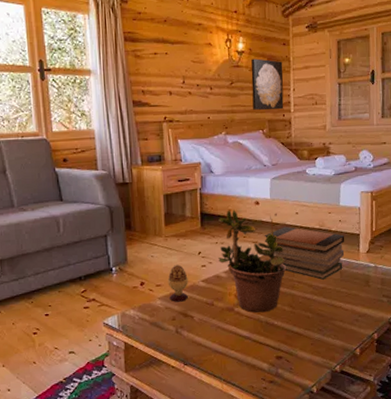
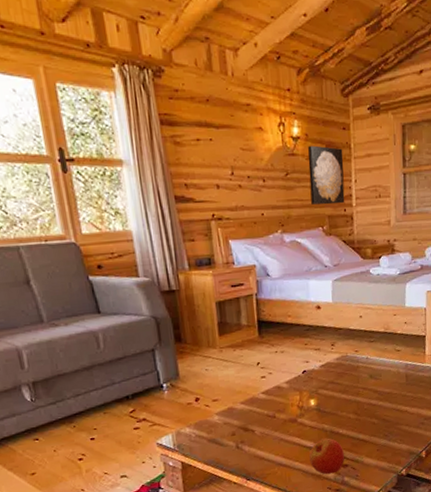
decorative egg: present [167,264,188,302] -> none [224,377,248,417]
potted plant: present [218,208,287,313] -> none [277,314,351,423]
apple: none [245,328,280,365] -> present [309,438,345,475]
book stack: present [264,226,345,280] -> none [326,331,411,385]

